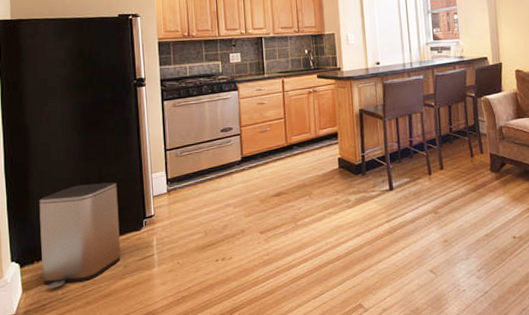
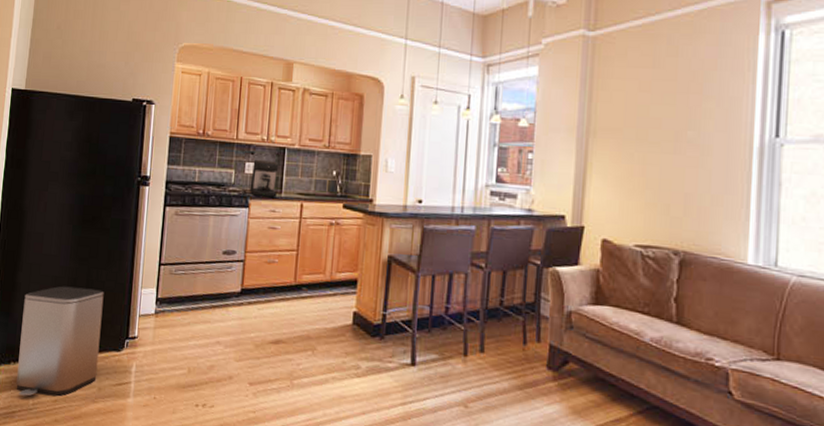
coffee maker: none [236,49,261,80] -> present [249,159,279,197]

